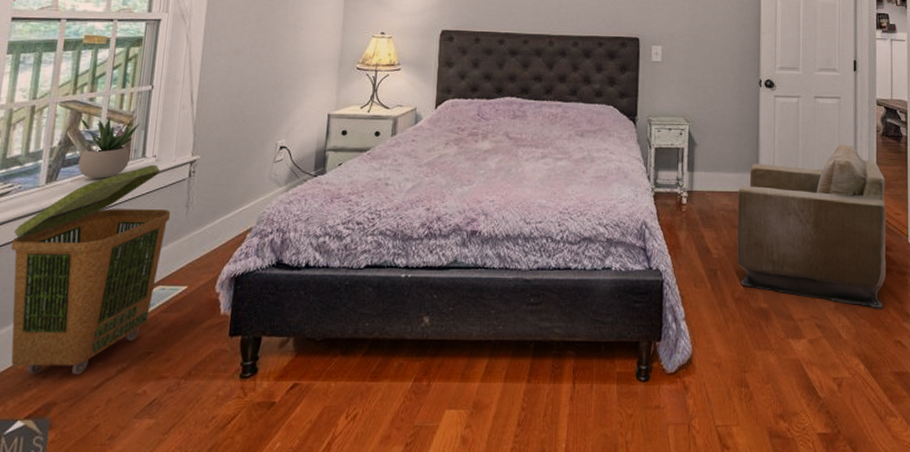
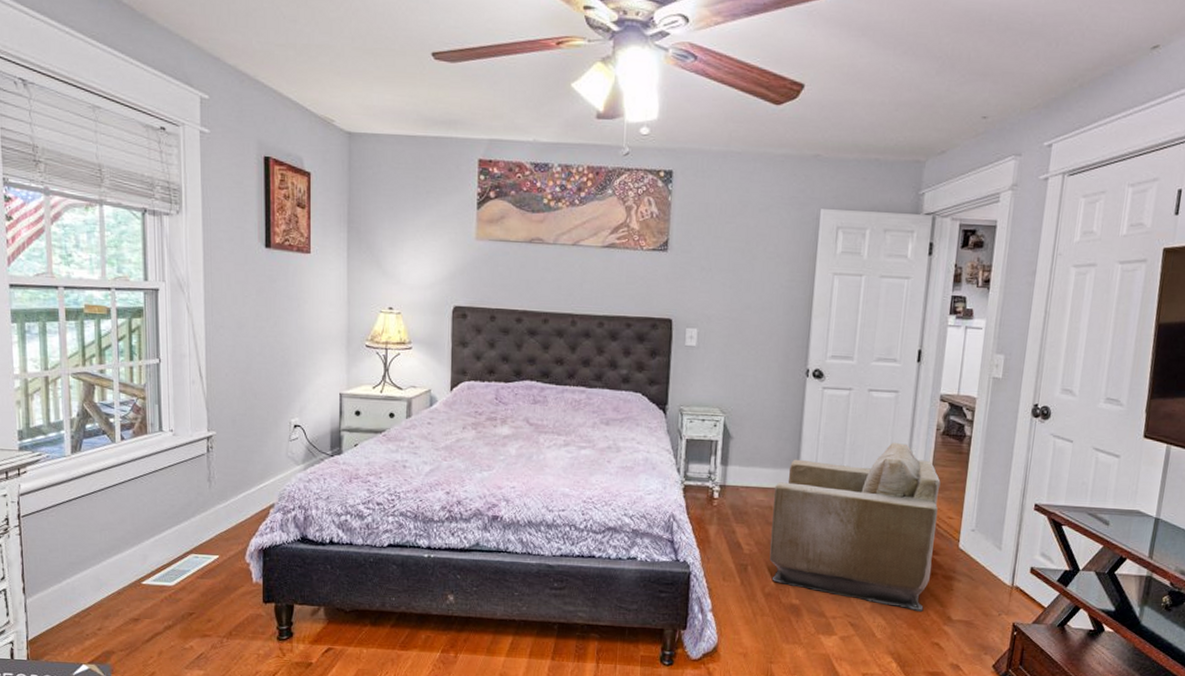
laundry basket: present [10,164,171,375] -> none [49,438,195,629]
potted plant: present [78,115,140,179] -> none [93,387,153,451]

